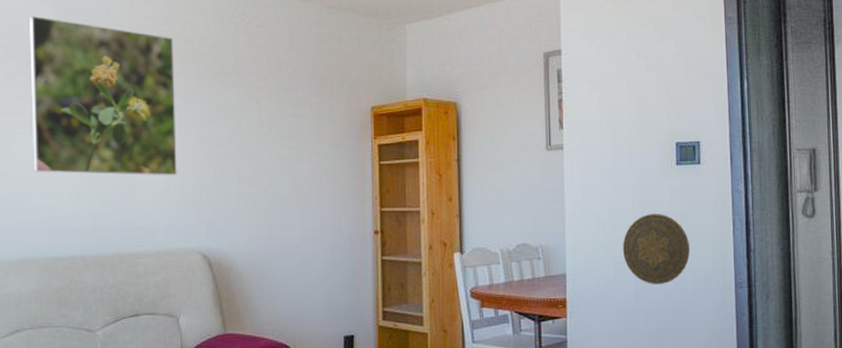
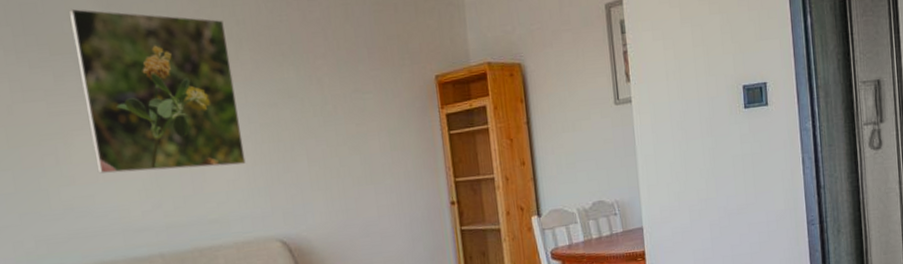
decorative plate: present [622,213,690,285] -> none [696,158,762,230]

